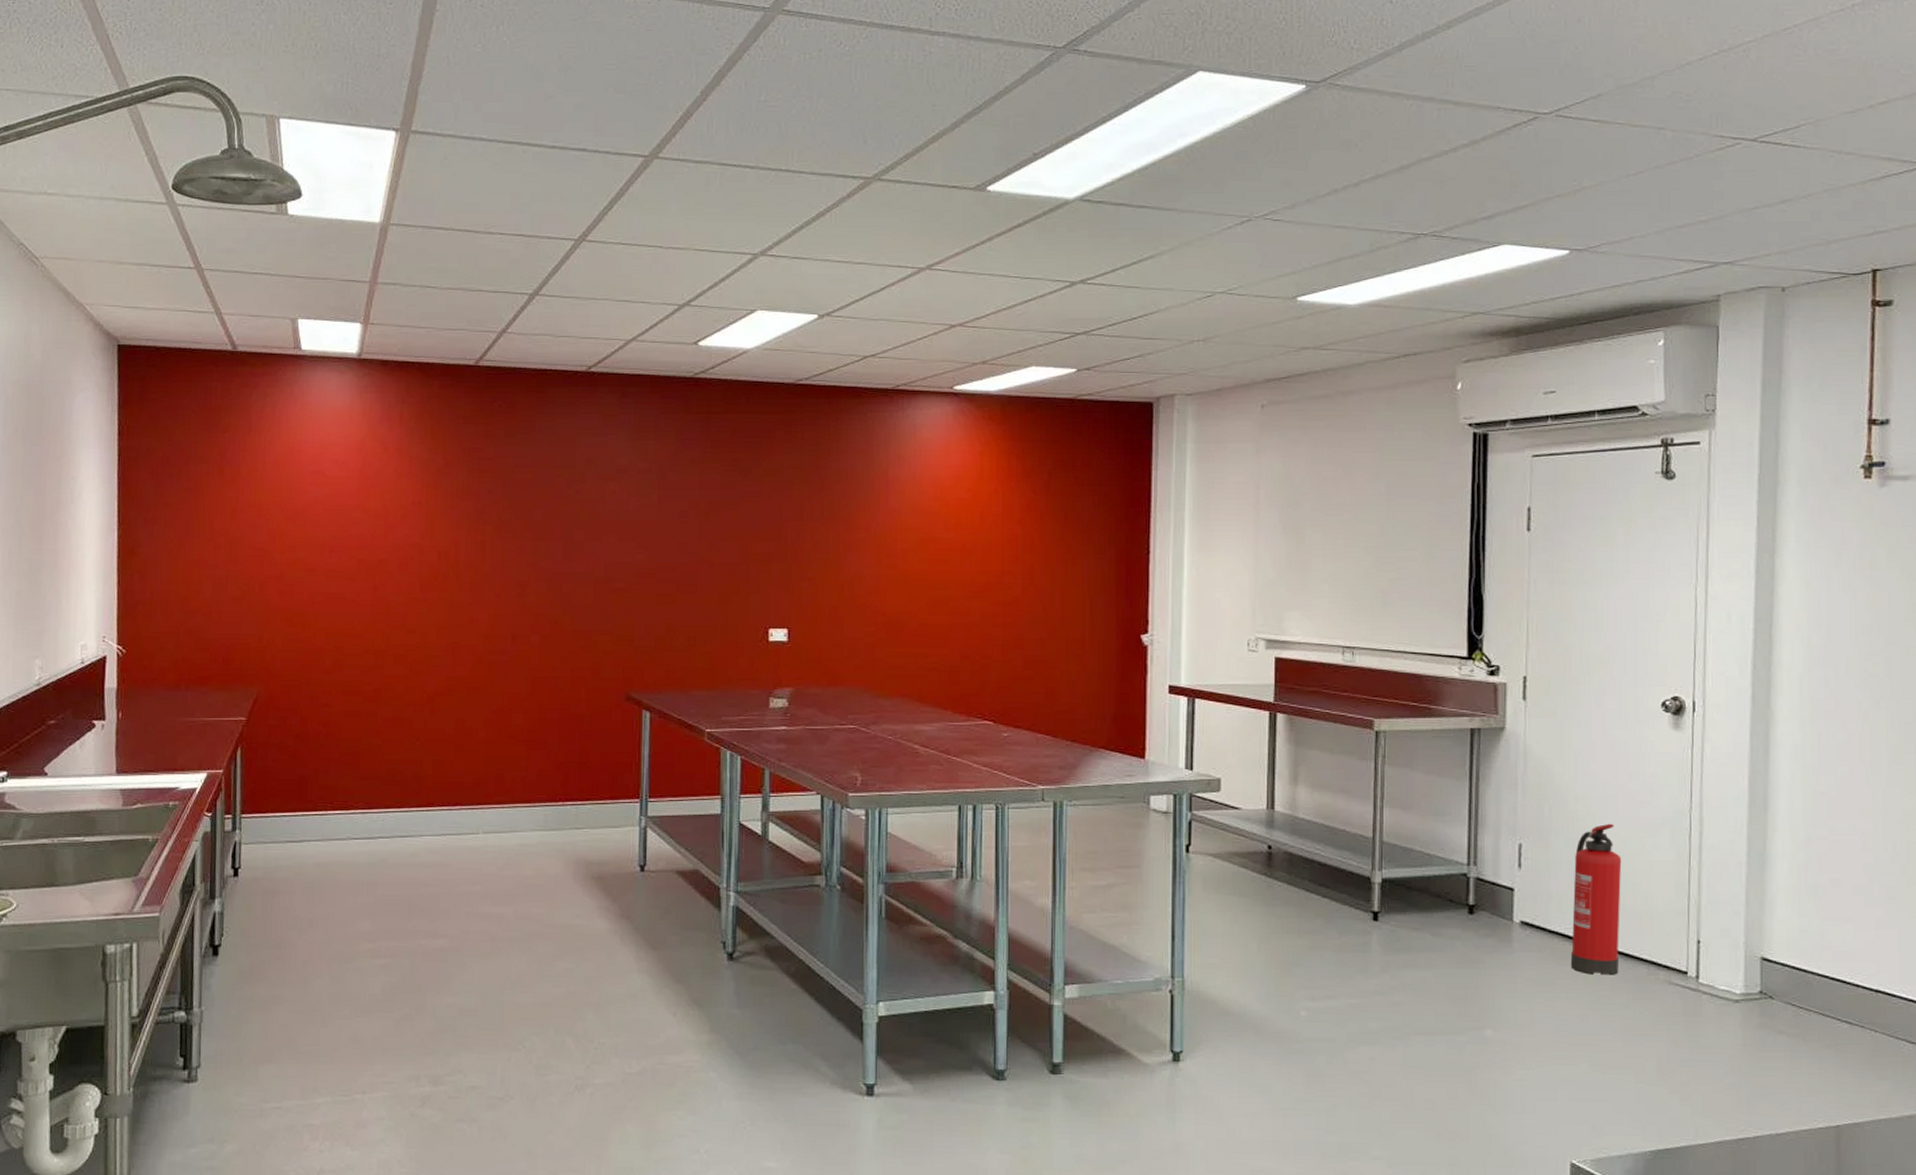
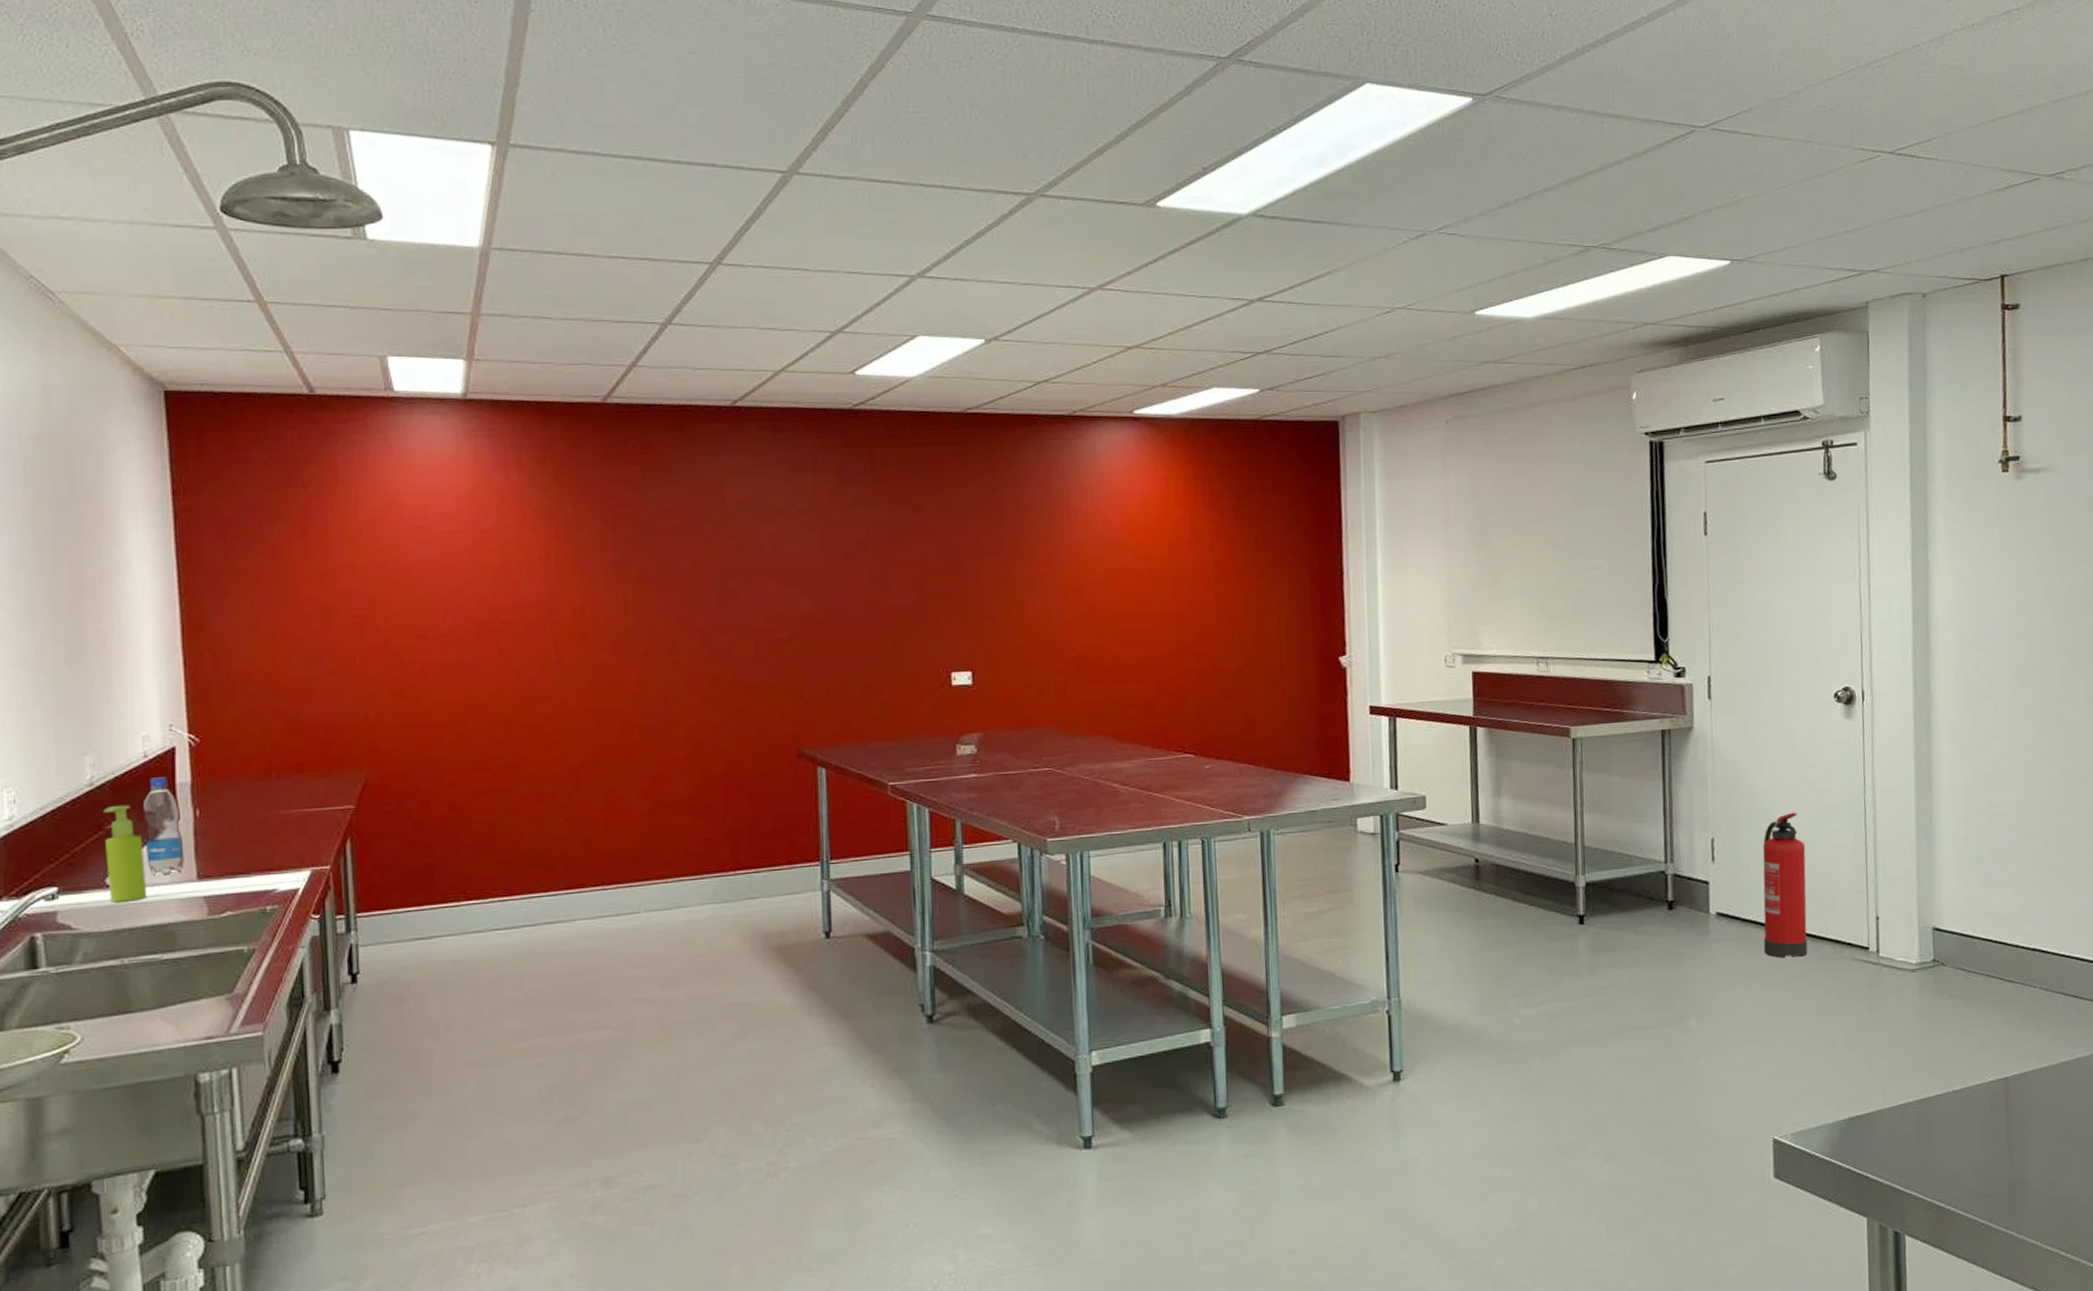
soap dispenser: none [46,704,76,789] -> present [103,804,148,903]
bottle: none [77,682,108,768] -> present [142,777,184,875]

